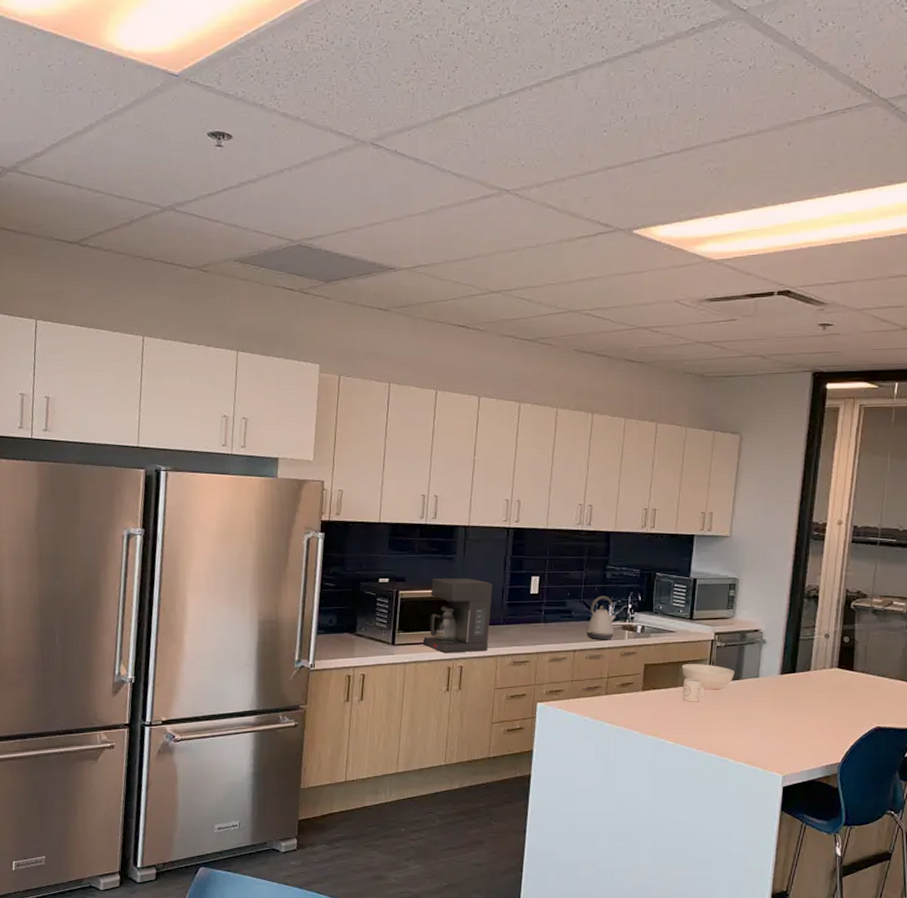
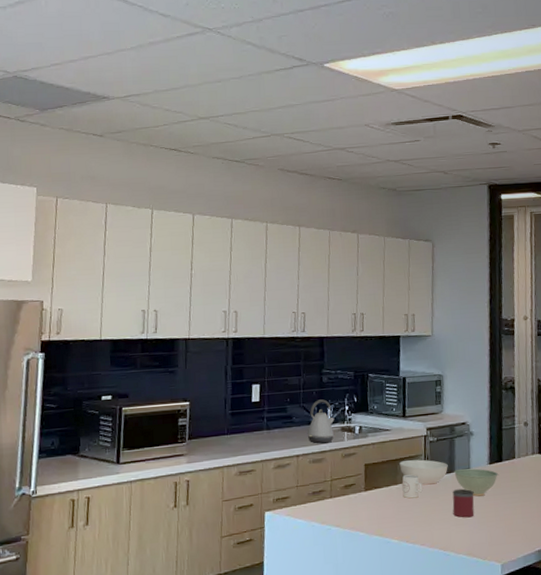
coffee maker: present [422,577,492,653] -> none [148,390,215,469]
beverage cup: none [735,697,760,726] -> present [452,488,475,518]
bowl: none [741,676,789,706] -> present [454,468,498,497]

